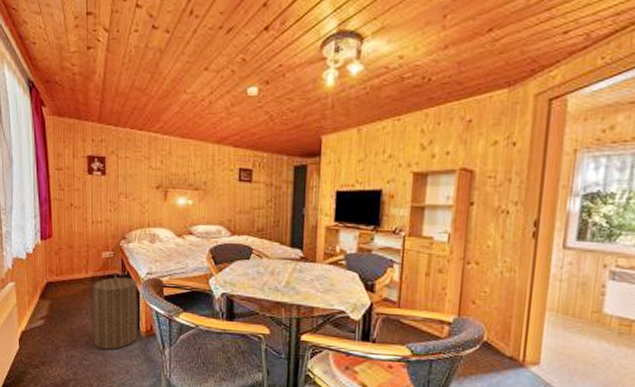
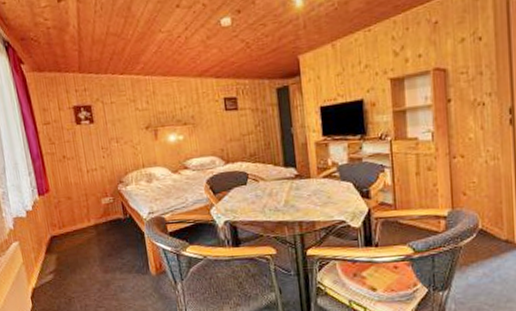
laundry hamper: present [92,274,137,350] -> none [96,218,148,294]

